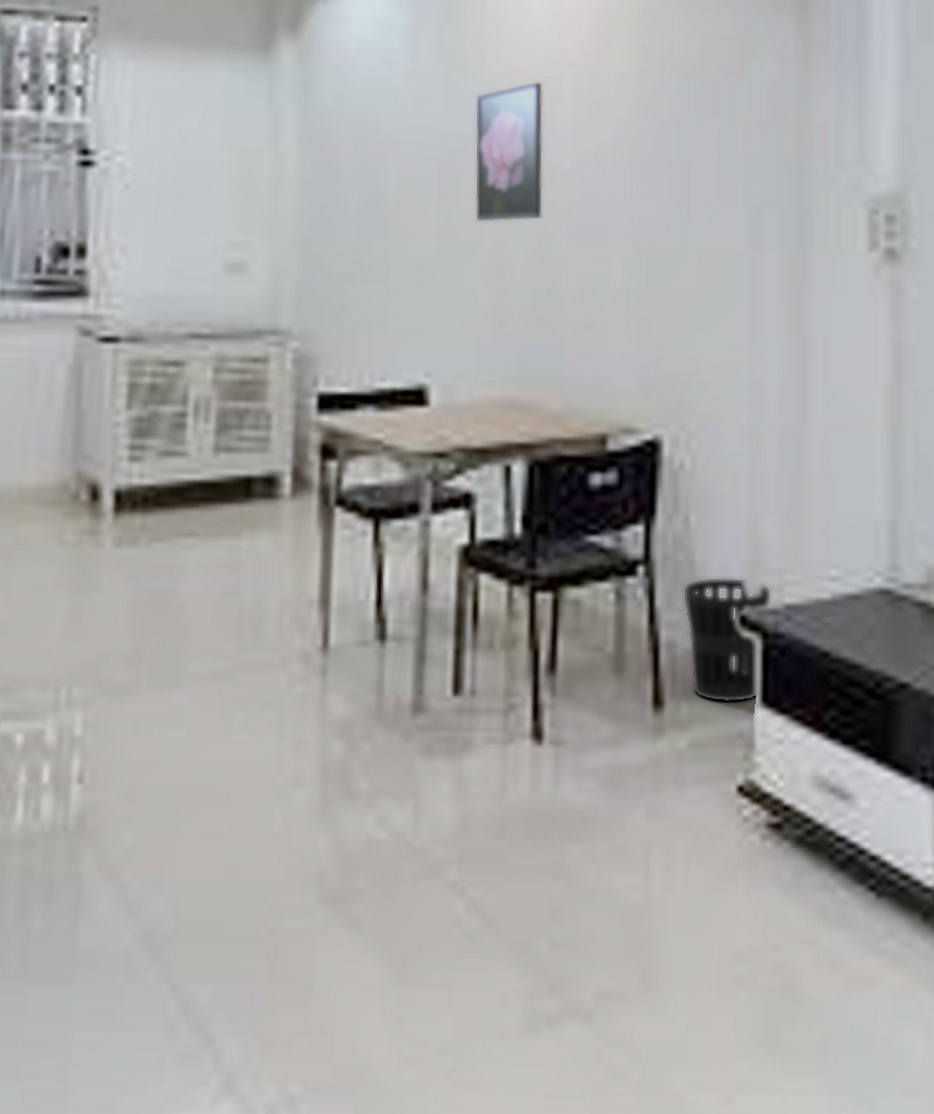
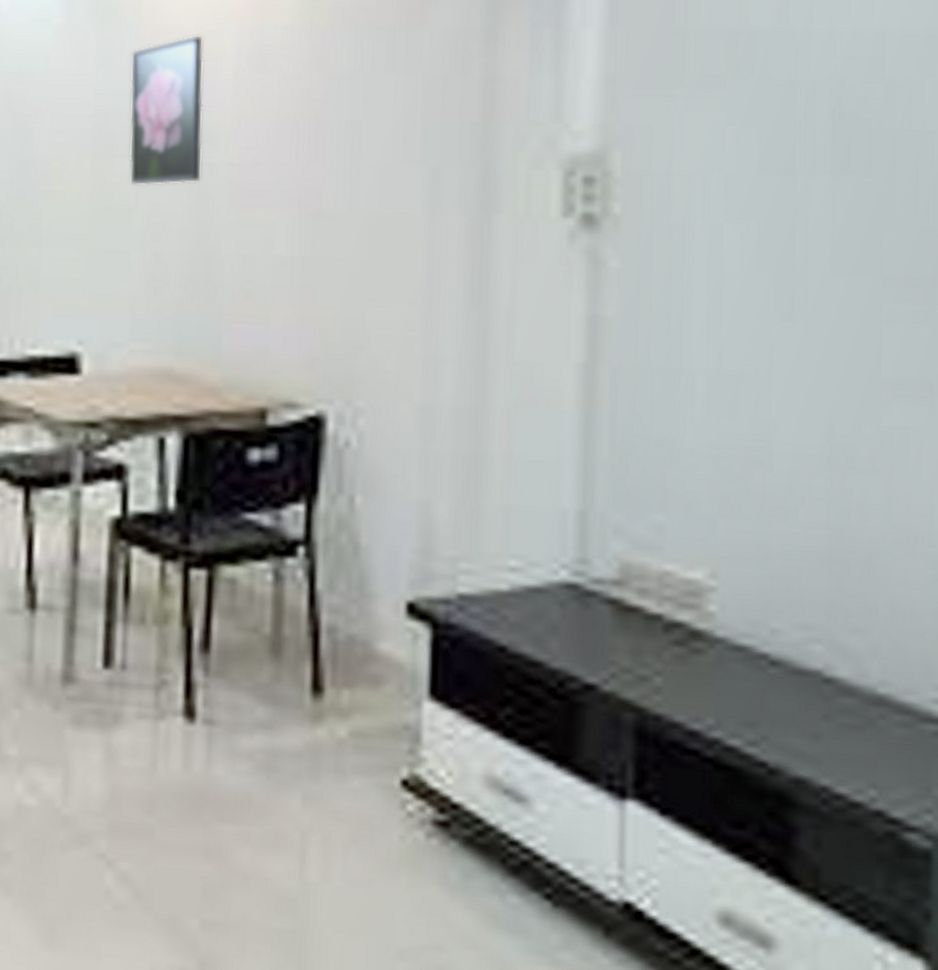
wastebasket: present [682,576,773,704] -> none [345,561,445,695]

